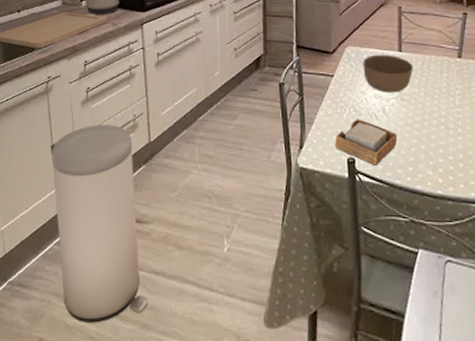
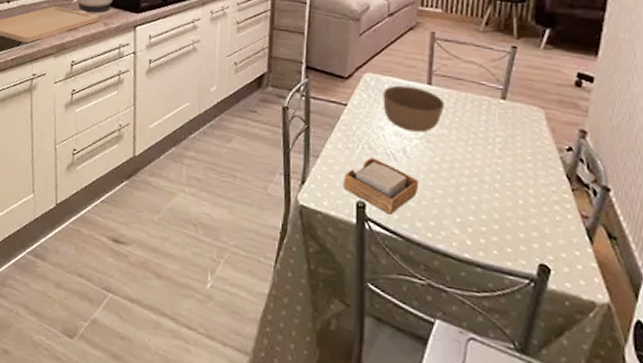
pedal bin: present [50,125,149,323] -> none [29,130,121,344]

